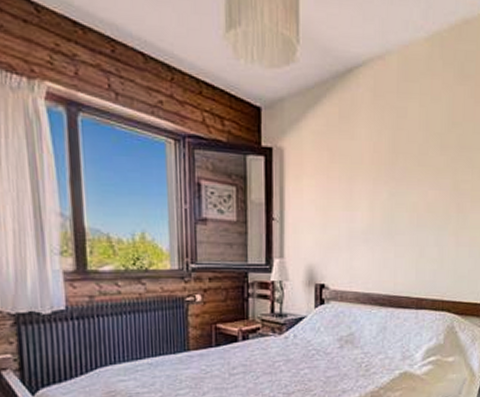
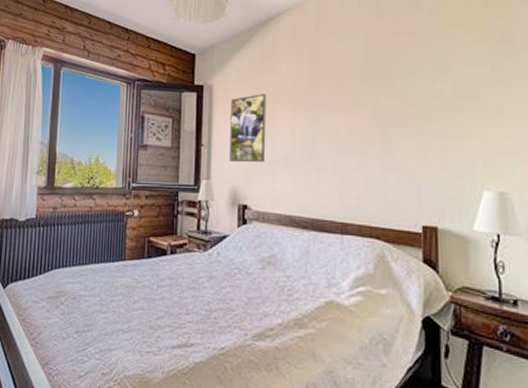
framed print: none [304,161,344,239] -> present [229,94,266,163]

